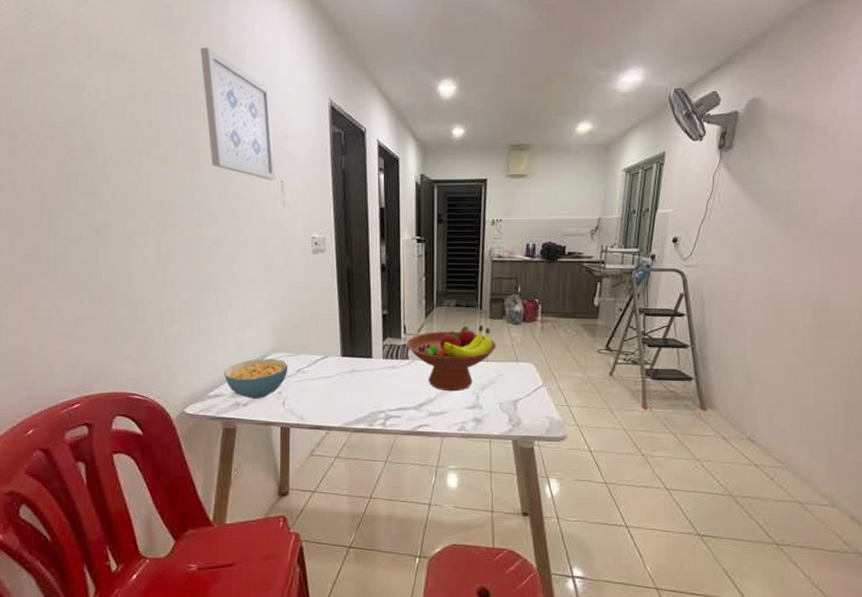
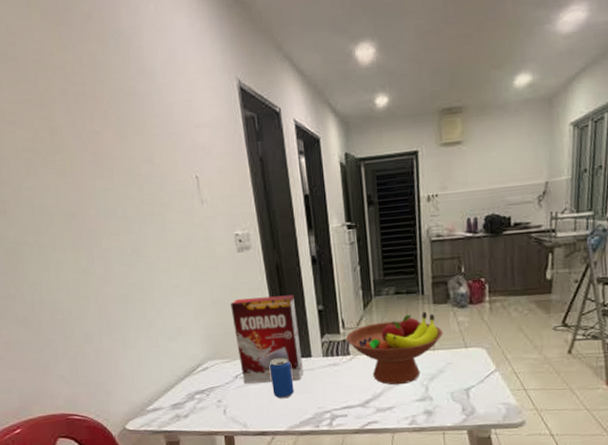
wall art: present [200,47,275,180] -> none [92,36,190,177]
cereal bowl: present [223,358,288,399] -> none [159,366,226,410]
cereal box: none [301,298,363,380] -> present [231,294,304,384]
beverage can: none [331,356,353,396] -> present [269,357,294,399]

